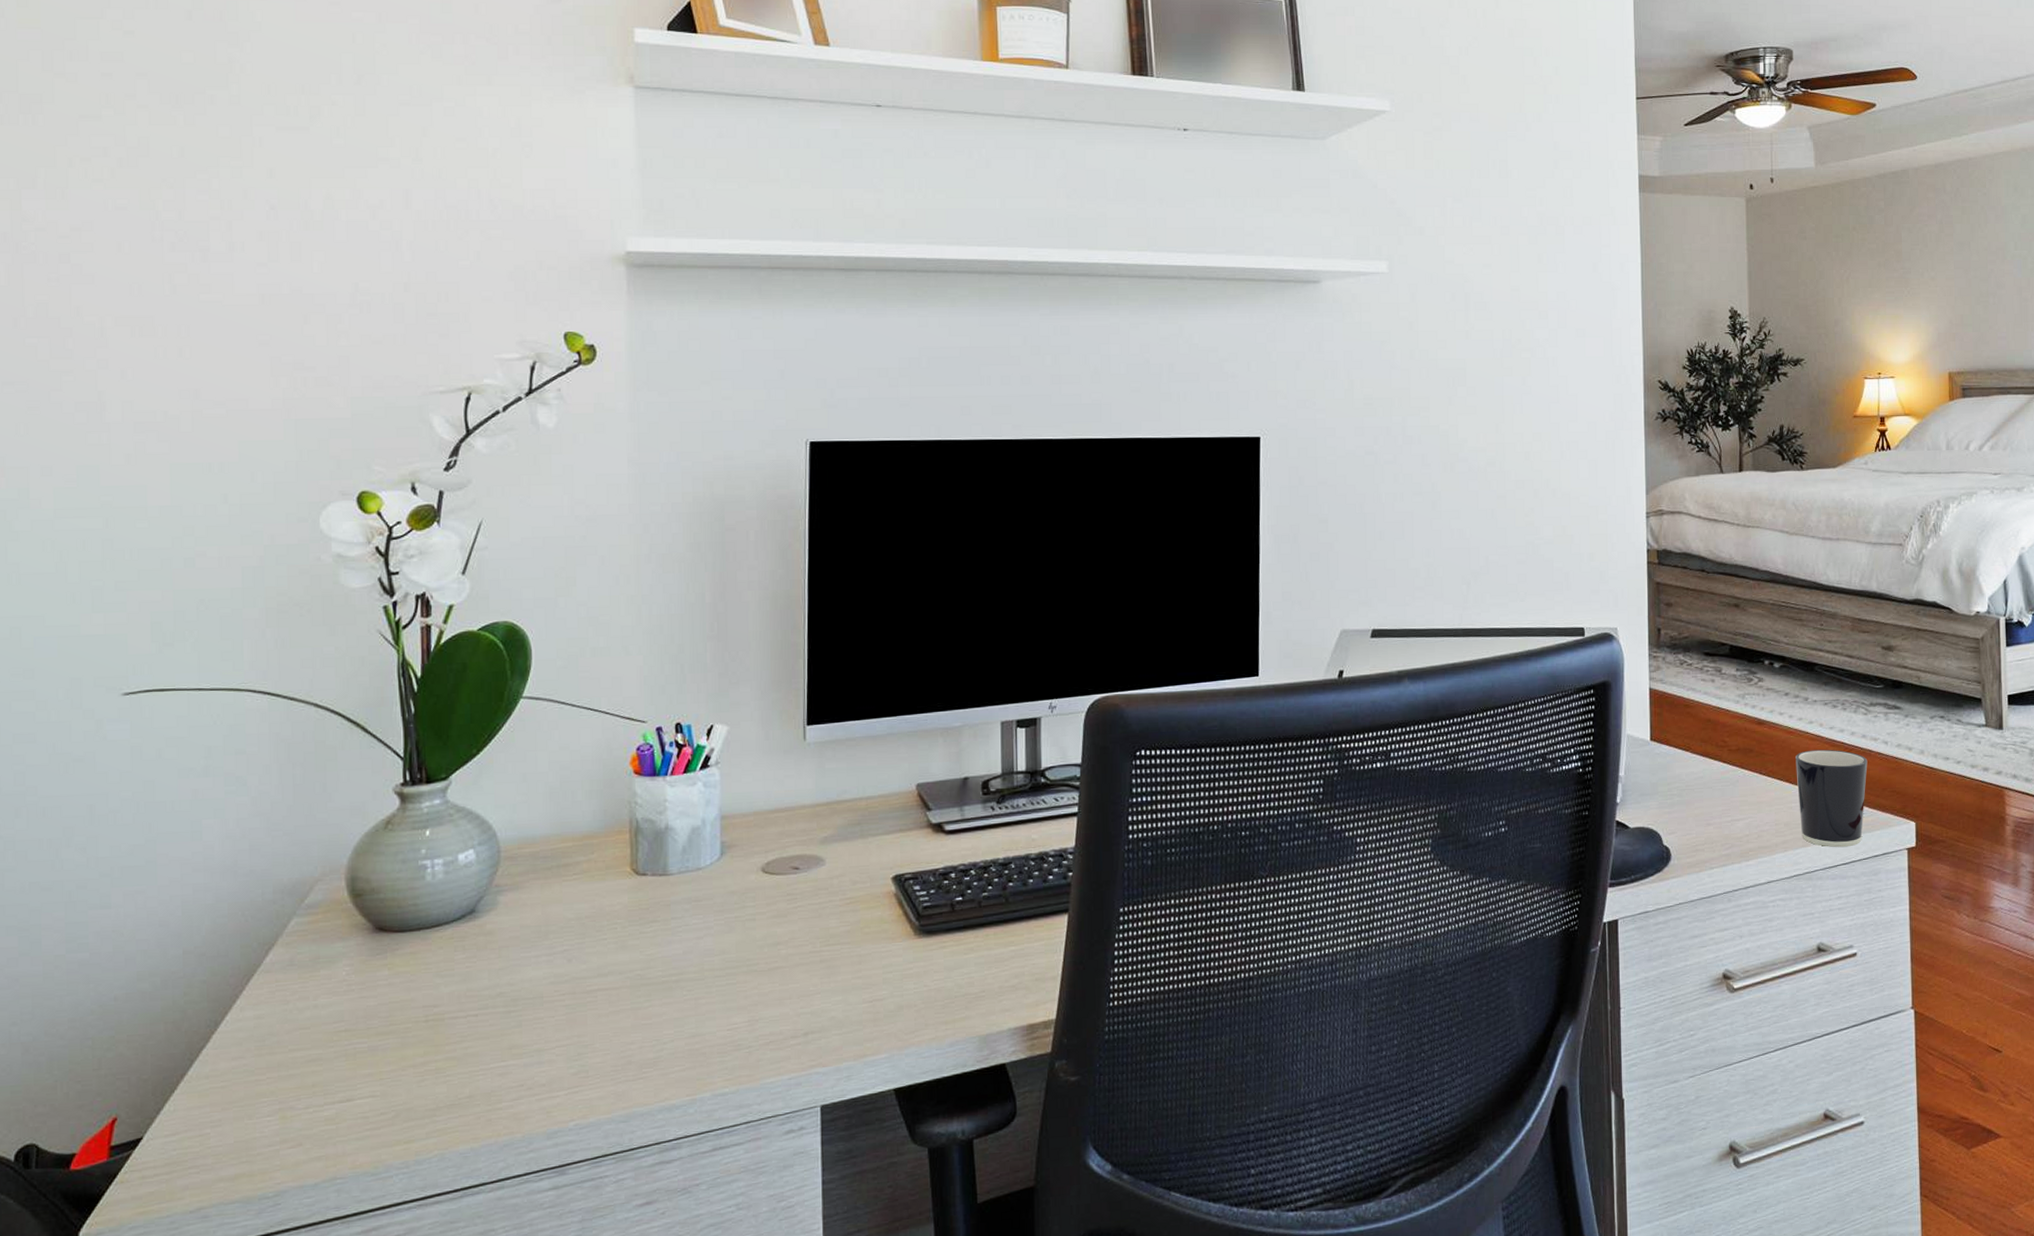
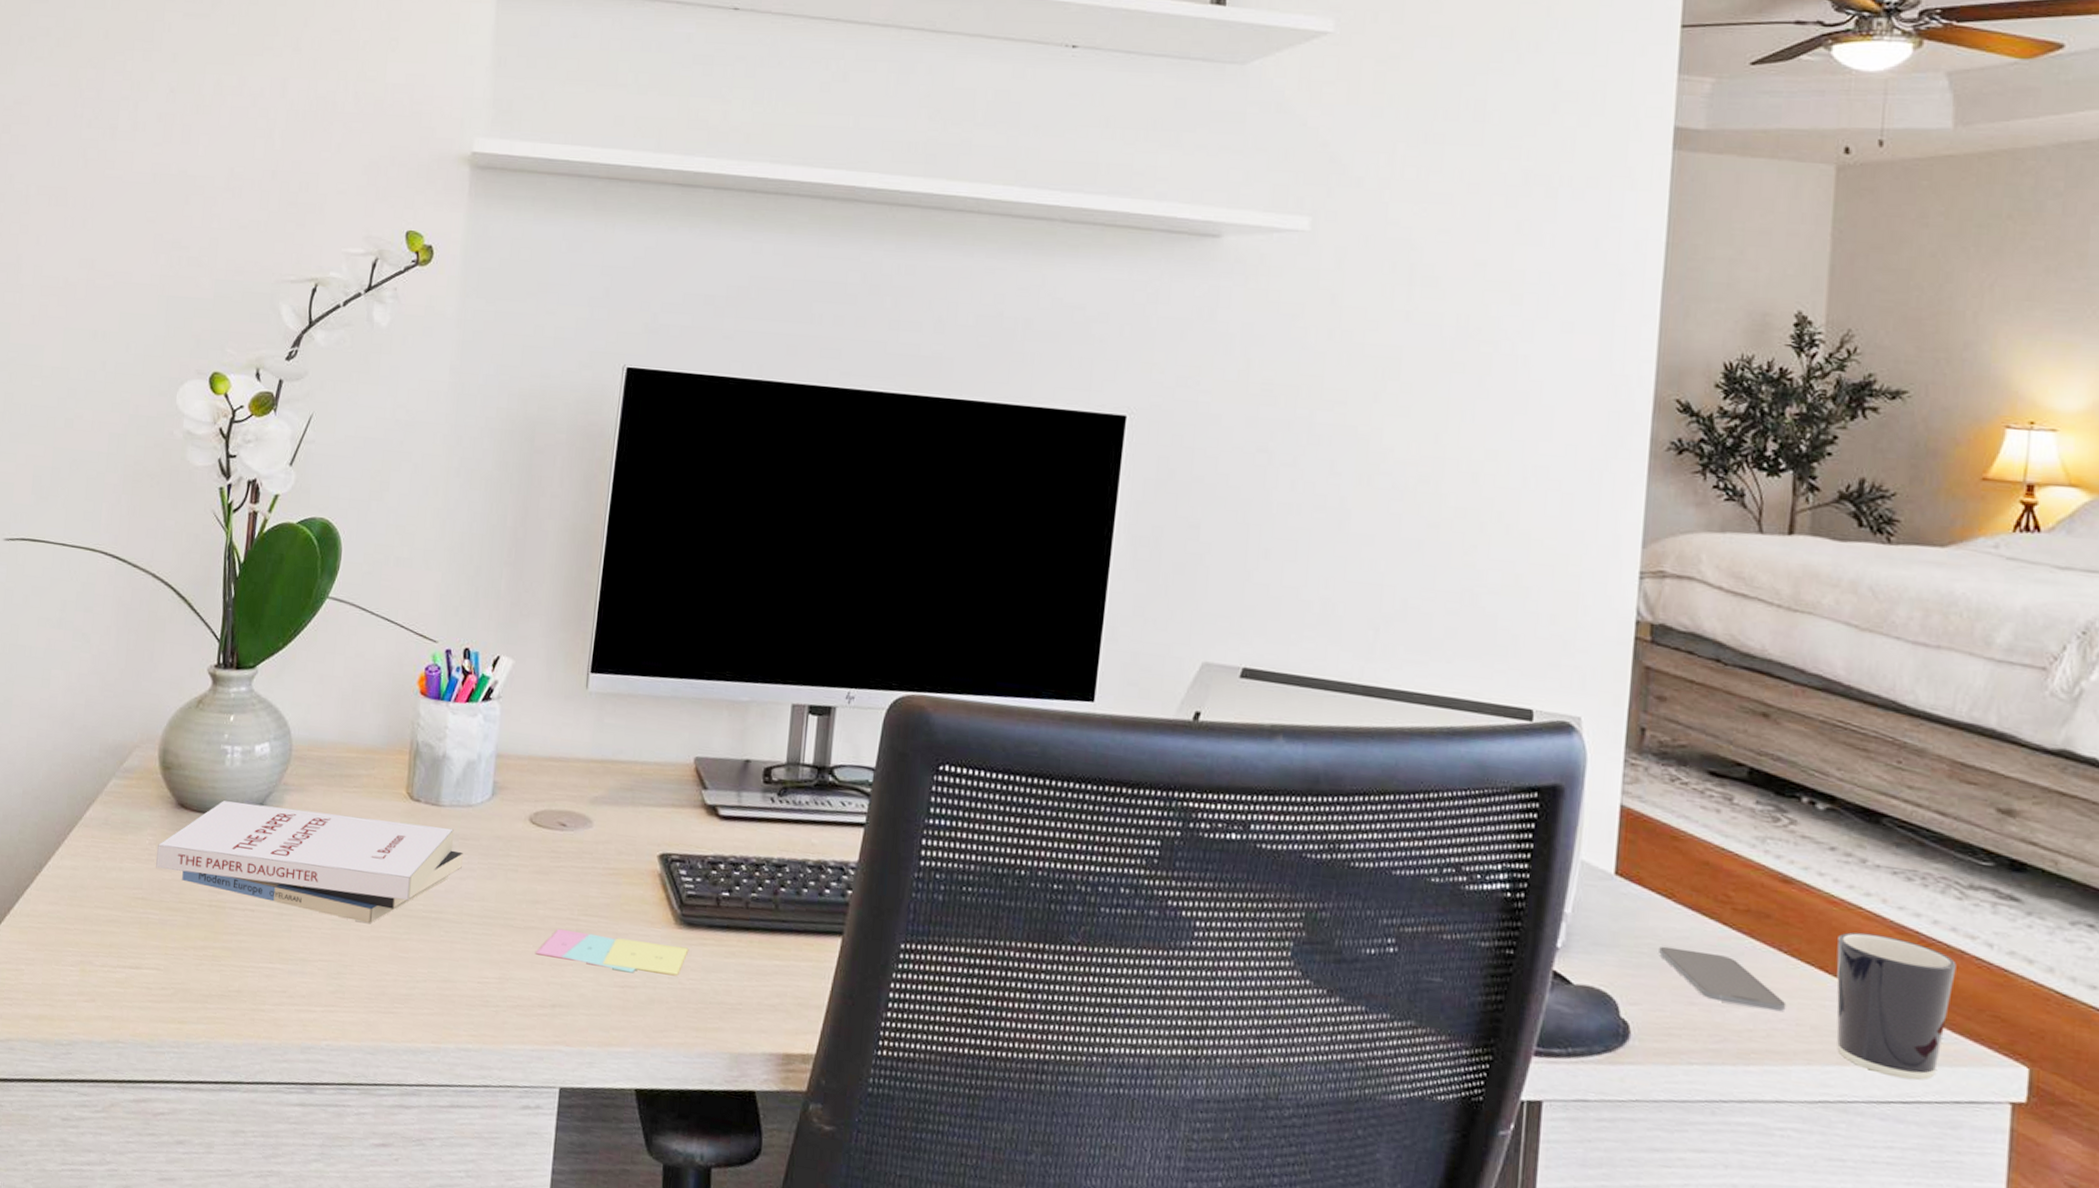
books: none [357,893,698,1003] -> present [156,800,463,924]
sticky notes: none [783,953,931,990] -> present [536,928,689,975]
smartphone: none [1684,785,1768,819] -> present [1659,946,1787,1011]

